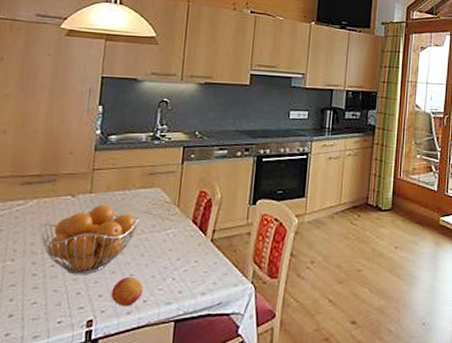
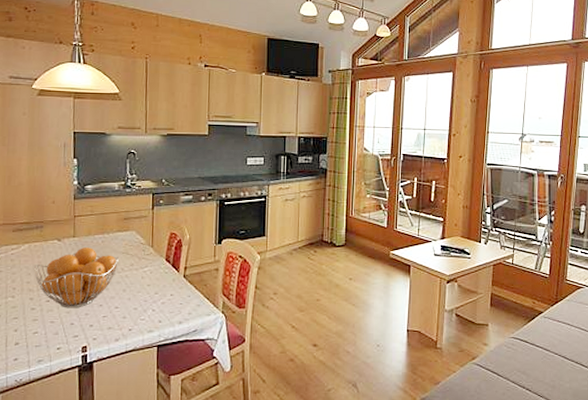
fruit: present [111,277,144,307] -> none [100,310,128,335]

